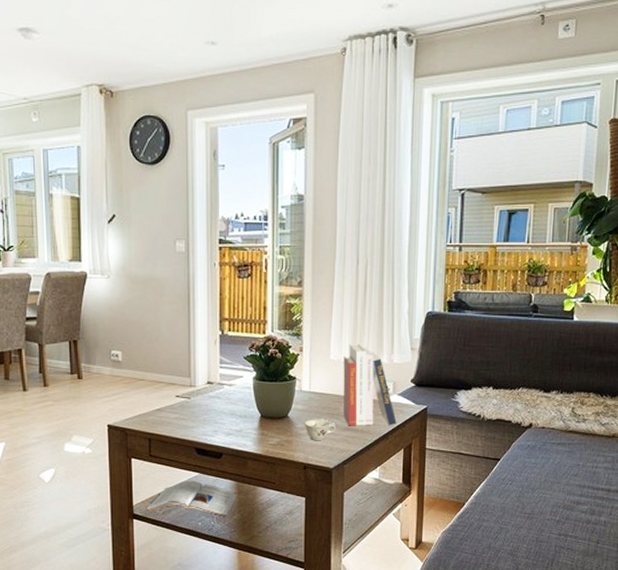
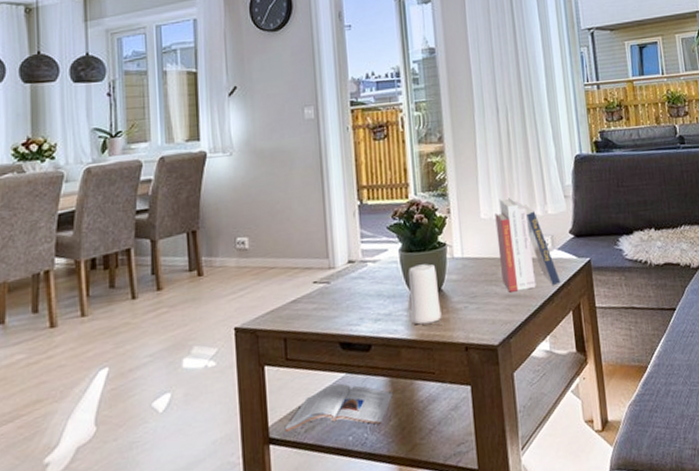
candle: none [258,393,286,443] -> present [408,264,442,325]
teacup: present [304,419,336,440] -> none [460,288,496,314]

